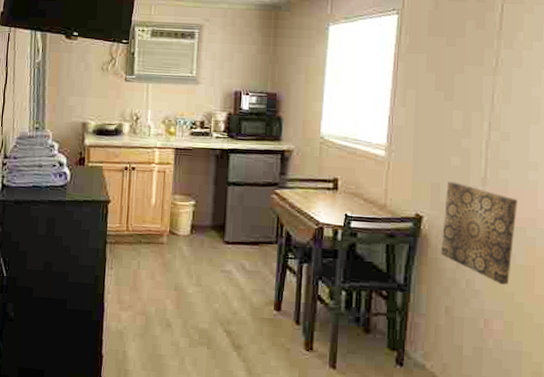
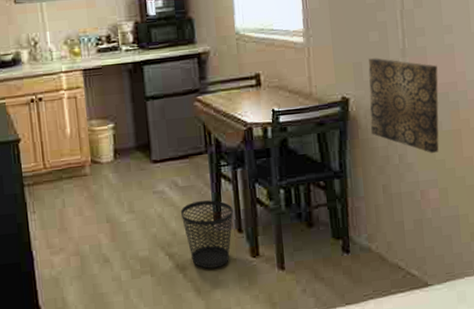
wastebasket: none [243,287,294,354] -> present [180,200,234,269]

